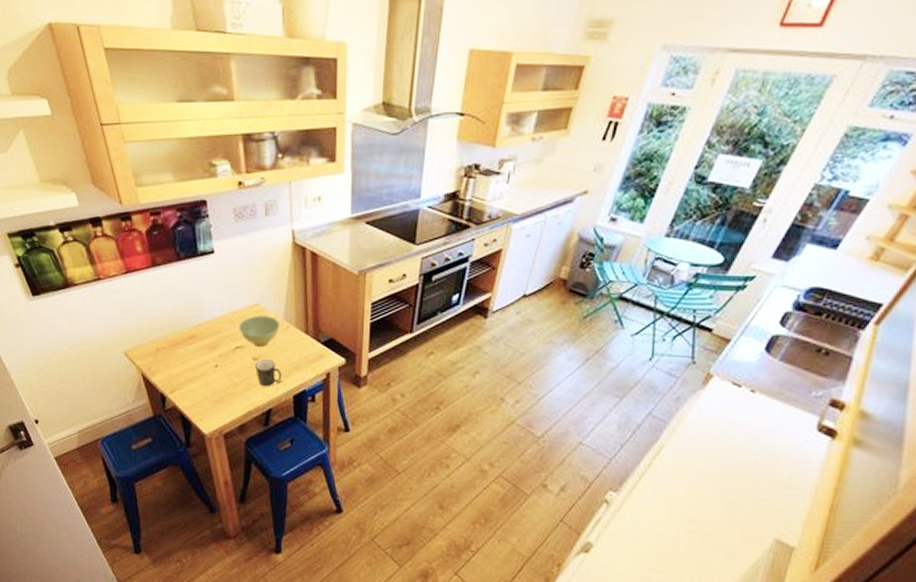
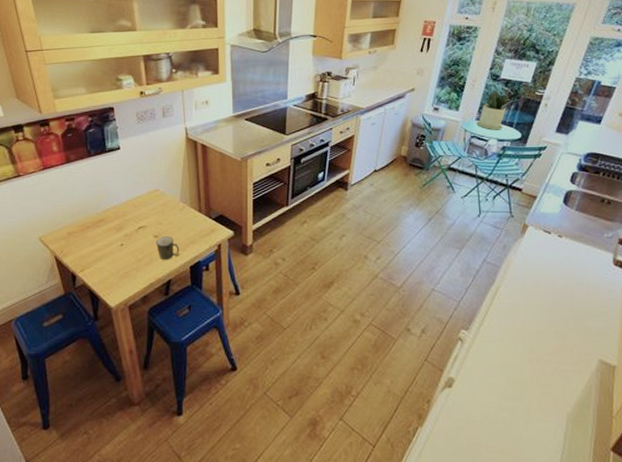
bowl: present [238,315,279,347] -> none [141,199,176,225]
planter: none [664,198,715,252] -> present [476,91,509,130]

